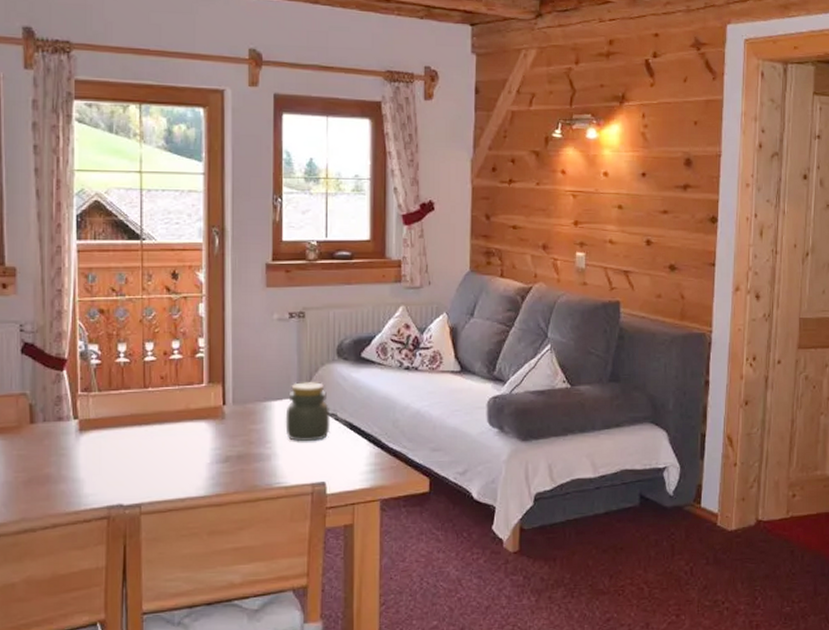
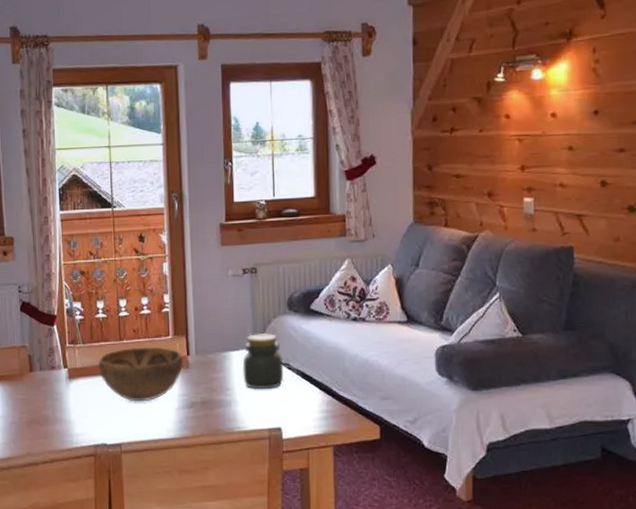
decorative bowl: none [116,395,217,457] -> present [98,347,183,402]

